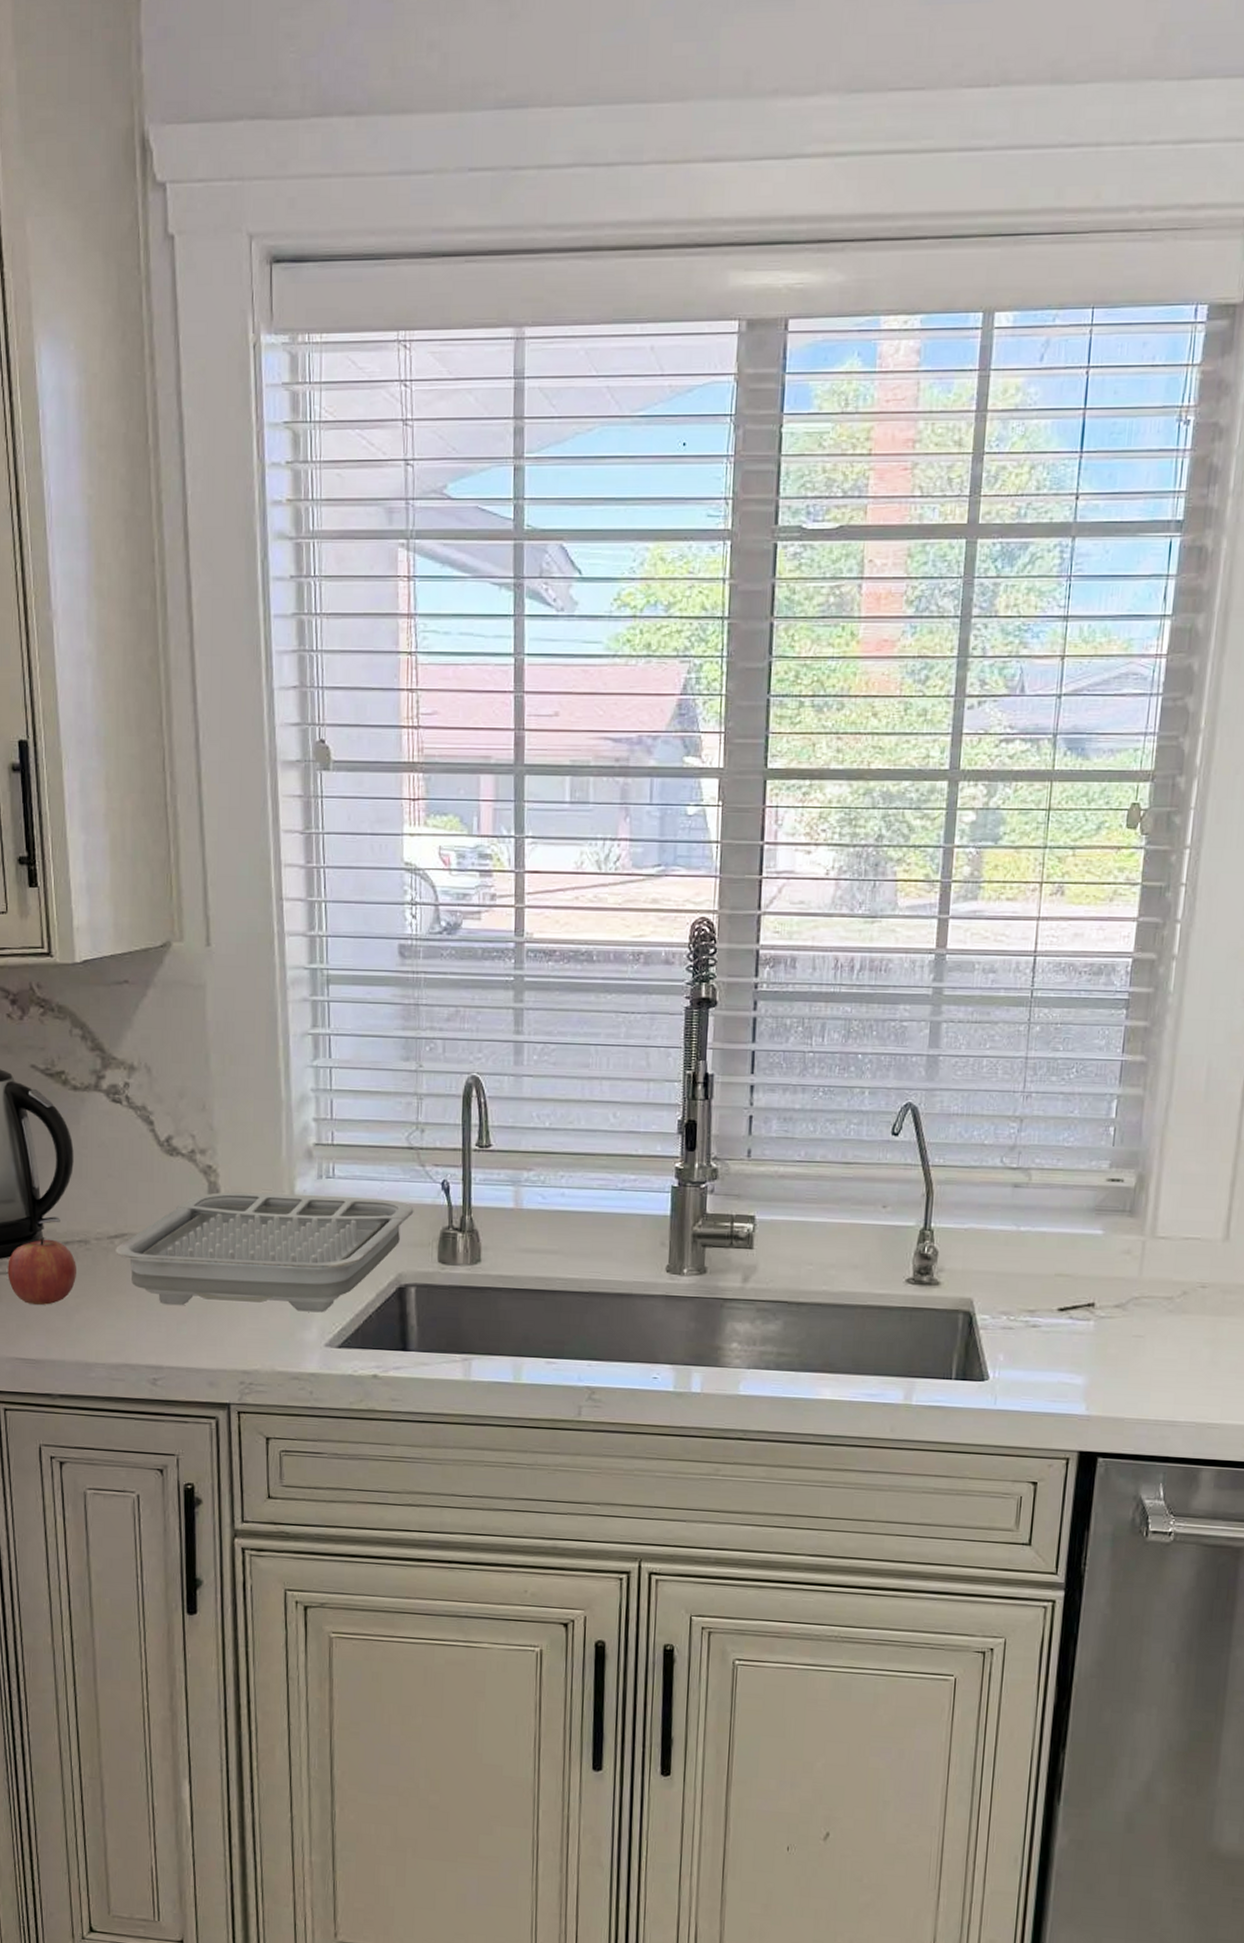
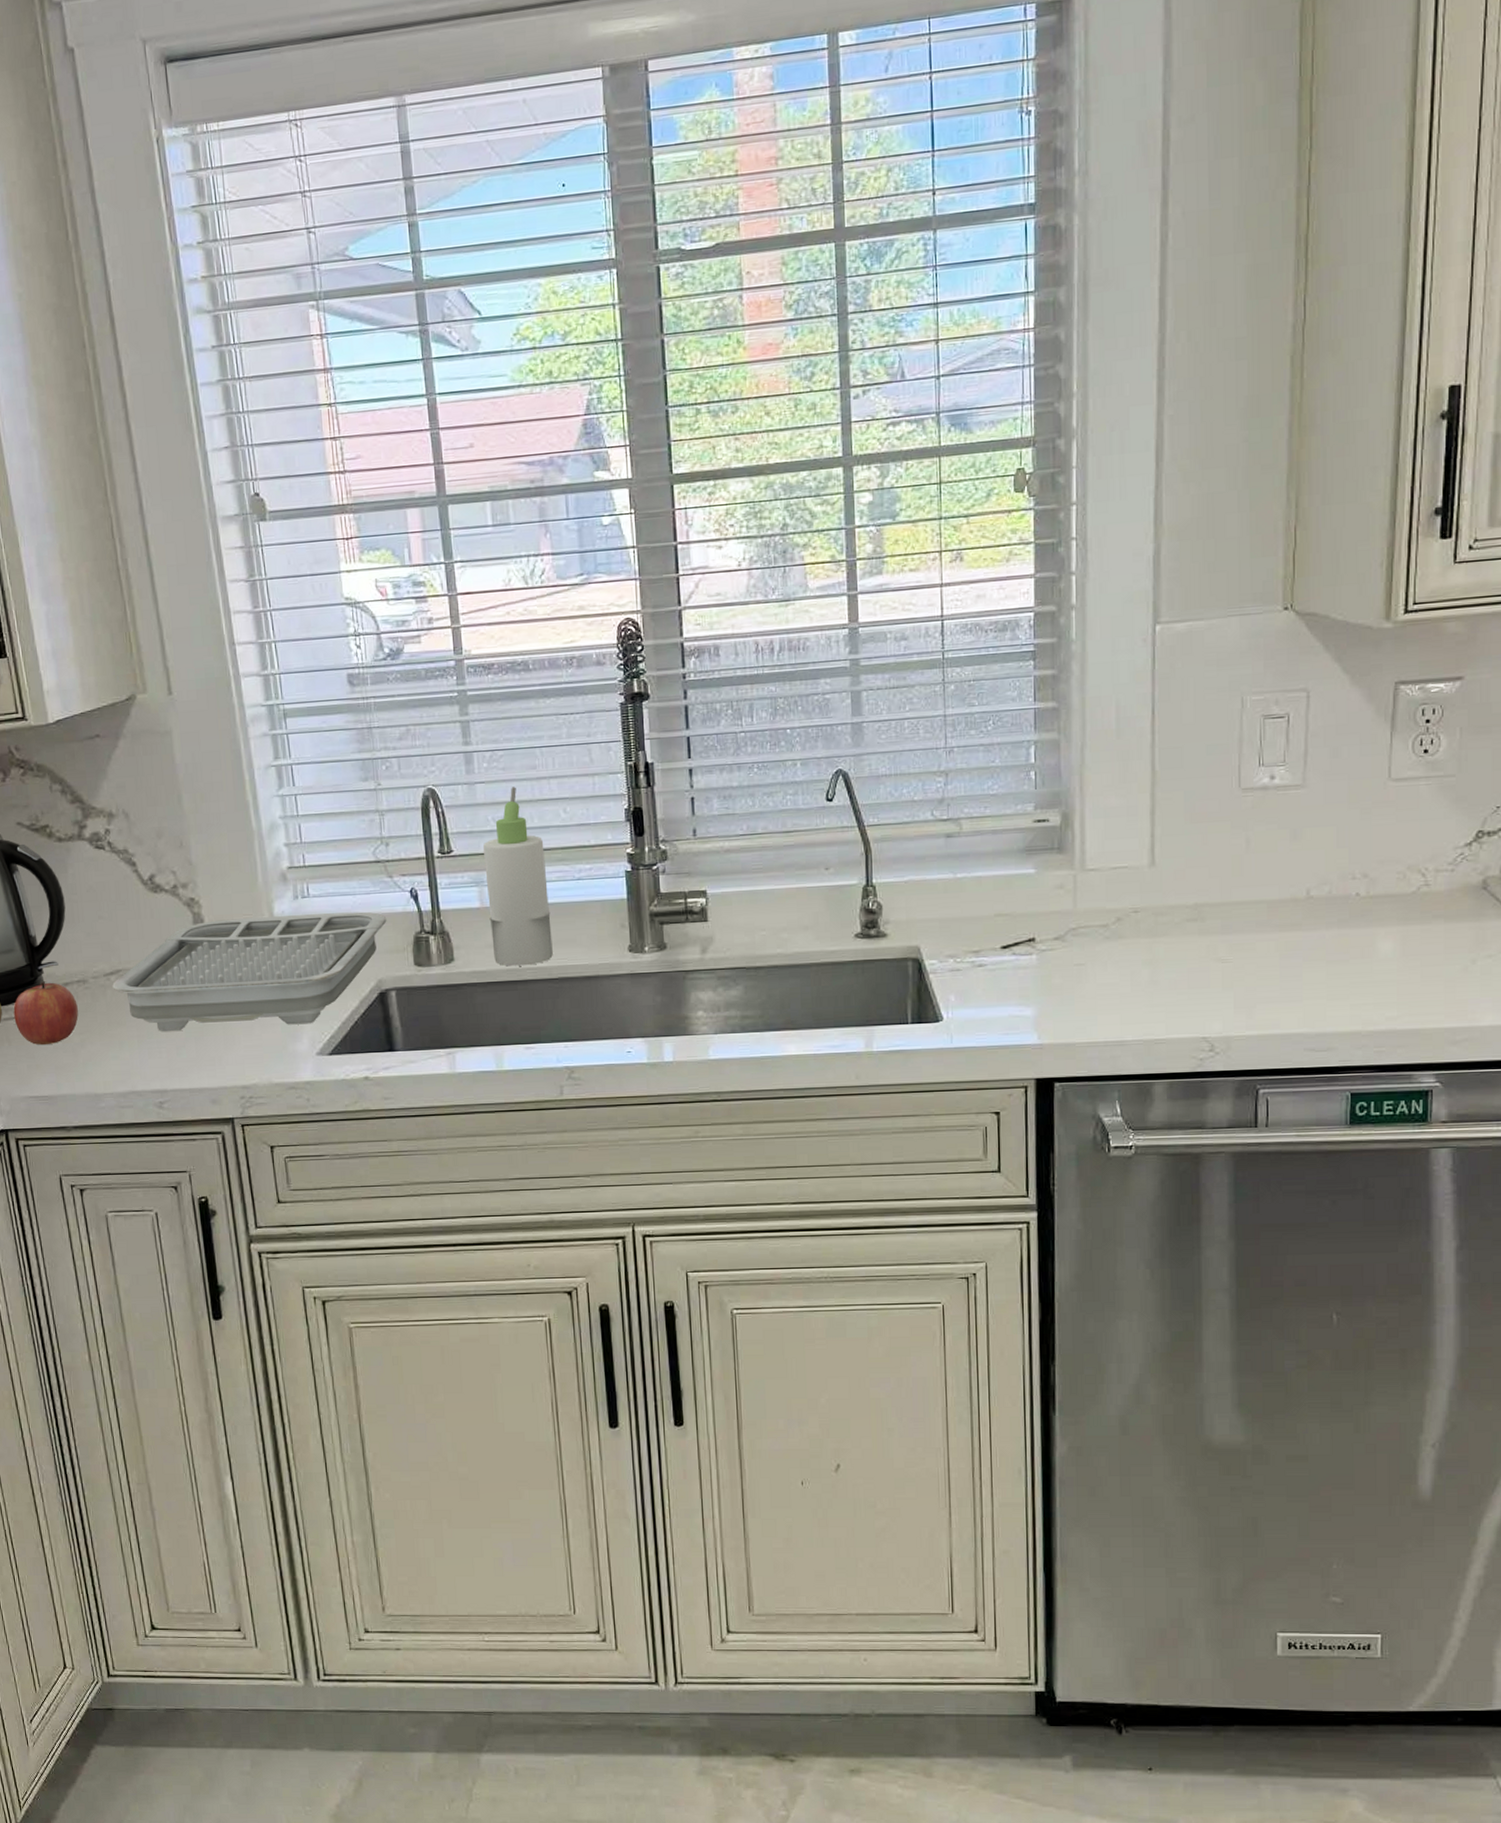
bottle: none [523,1084,589,1276] -> present [483,787,553,967]

